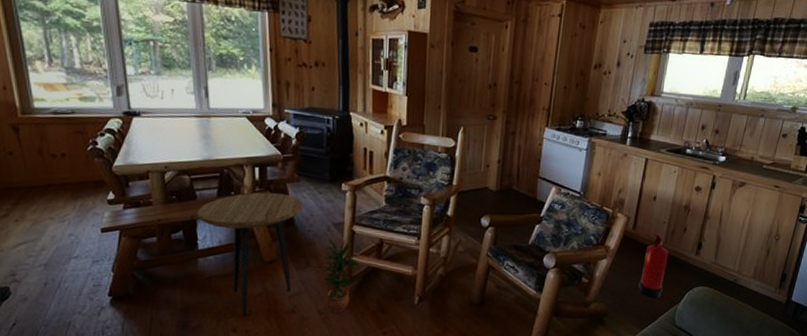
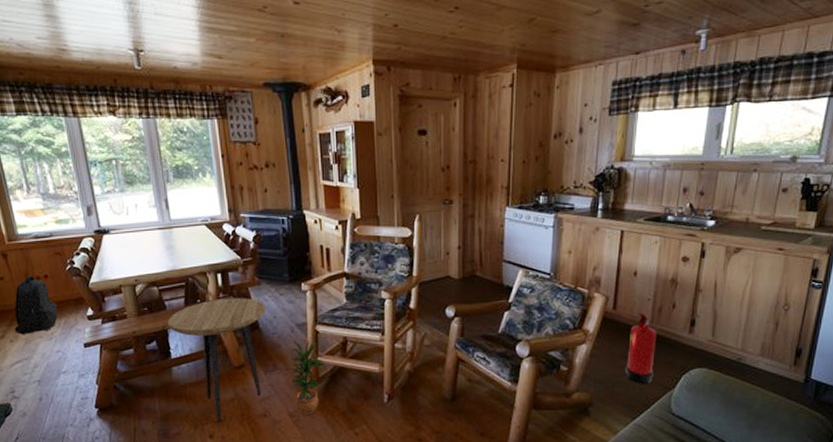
backpack: none [20,153,74,215] -> present [14,276,58,334]

